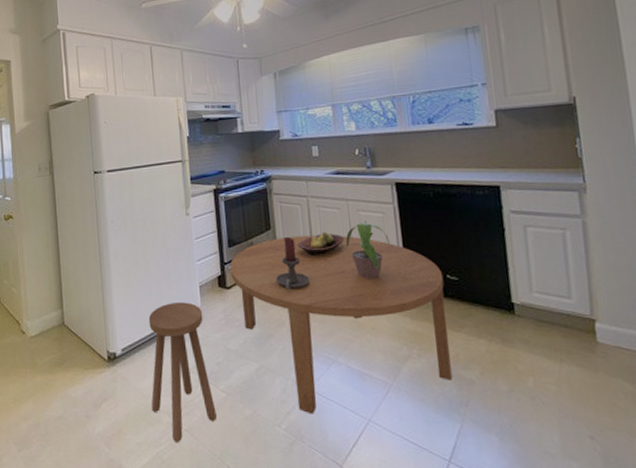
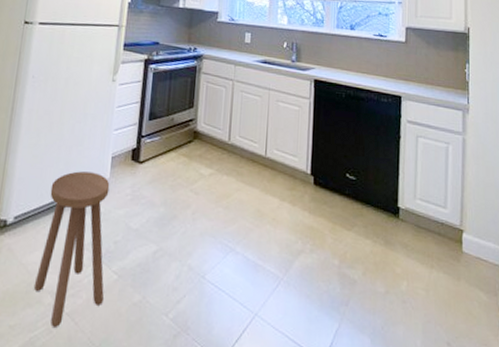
dining table: present [229,235,452,414] -> none [145,117,343,305]
candle holder: present [275,236,310,291] -> none [189,117,222,173]
fruit bowl: present [297,231,345,256] -> none [215,117,262,140]
potted plant: present [345,221,390,279] -> none [261,112,301,170]

